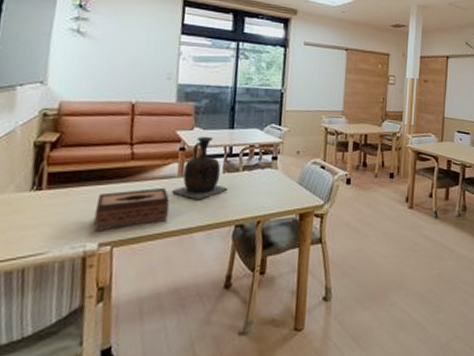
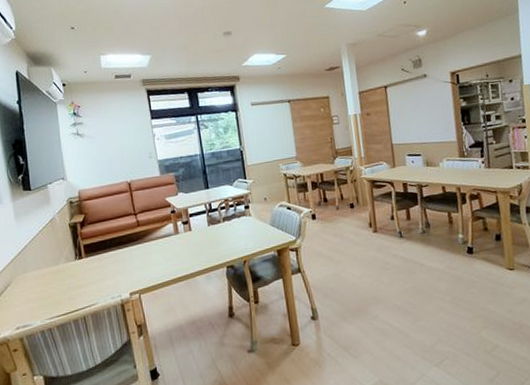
tissue box: present [93,187,170,231] -> none [121,244,175,284]
vase: present [172,137,228,200] -> none [173,199,215,251]

